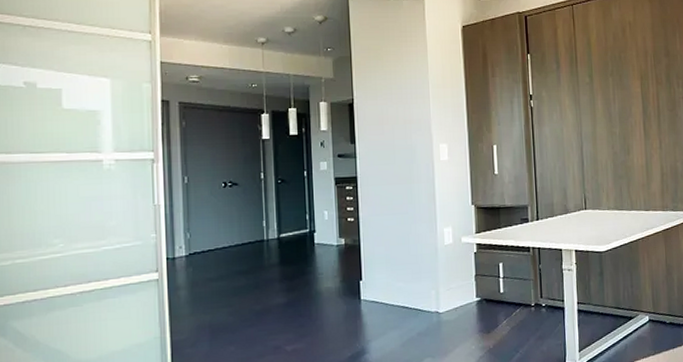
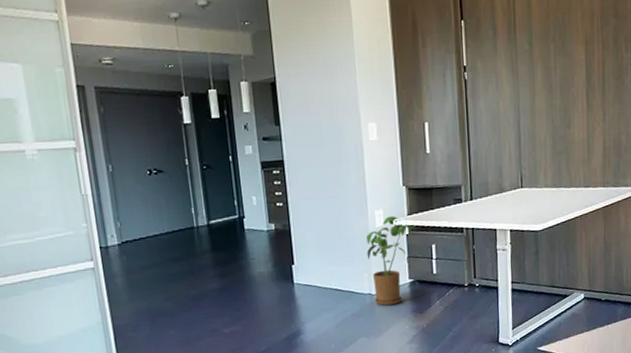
house plant: none [435,233,484,325] -> present [367,215,416,306]

